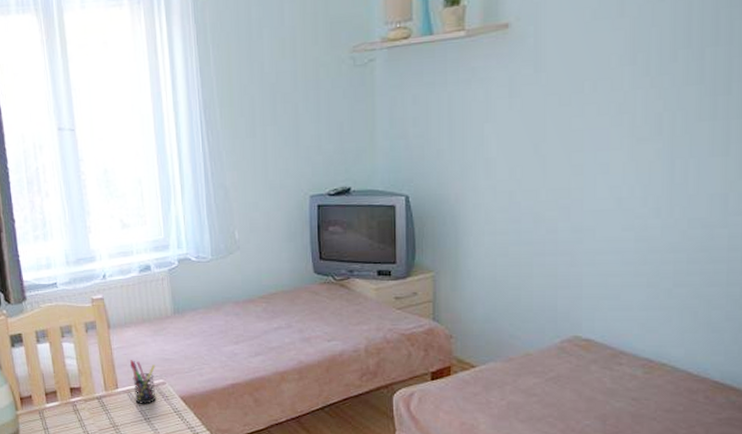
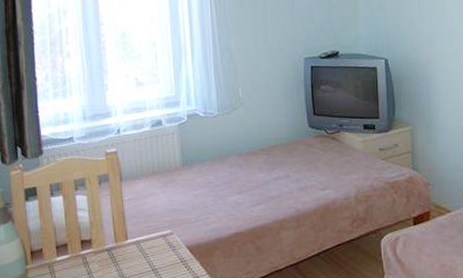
pen holder: present [129,360,156,404] -> none [139,211,164,255]

